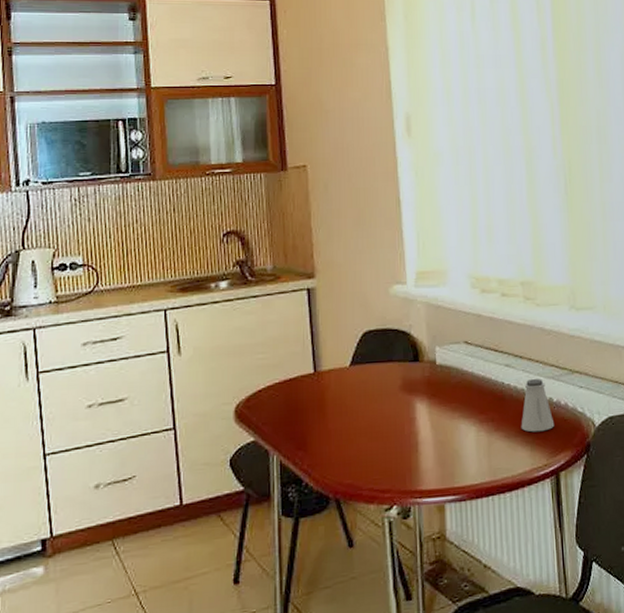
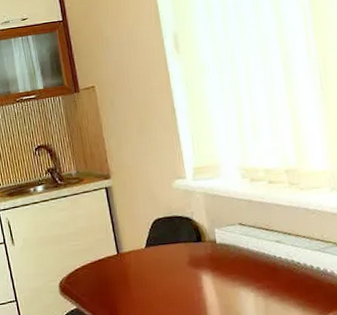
saltshaker: present [521,379,555,432] -> none [293,251,323,296]

